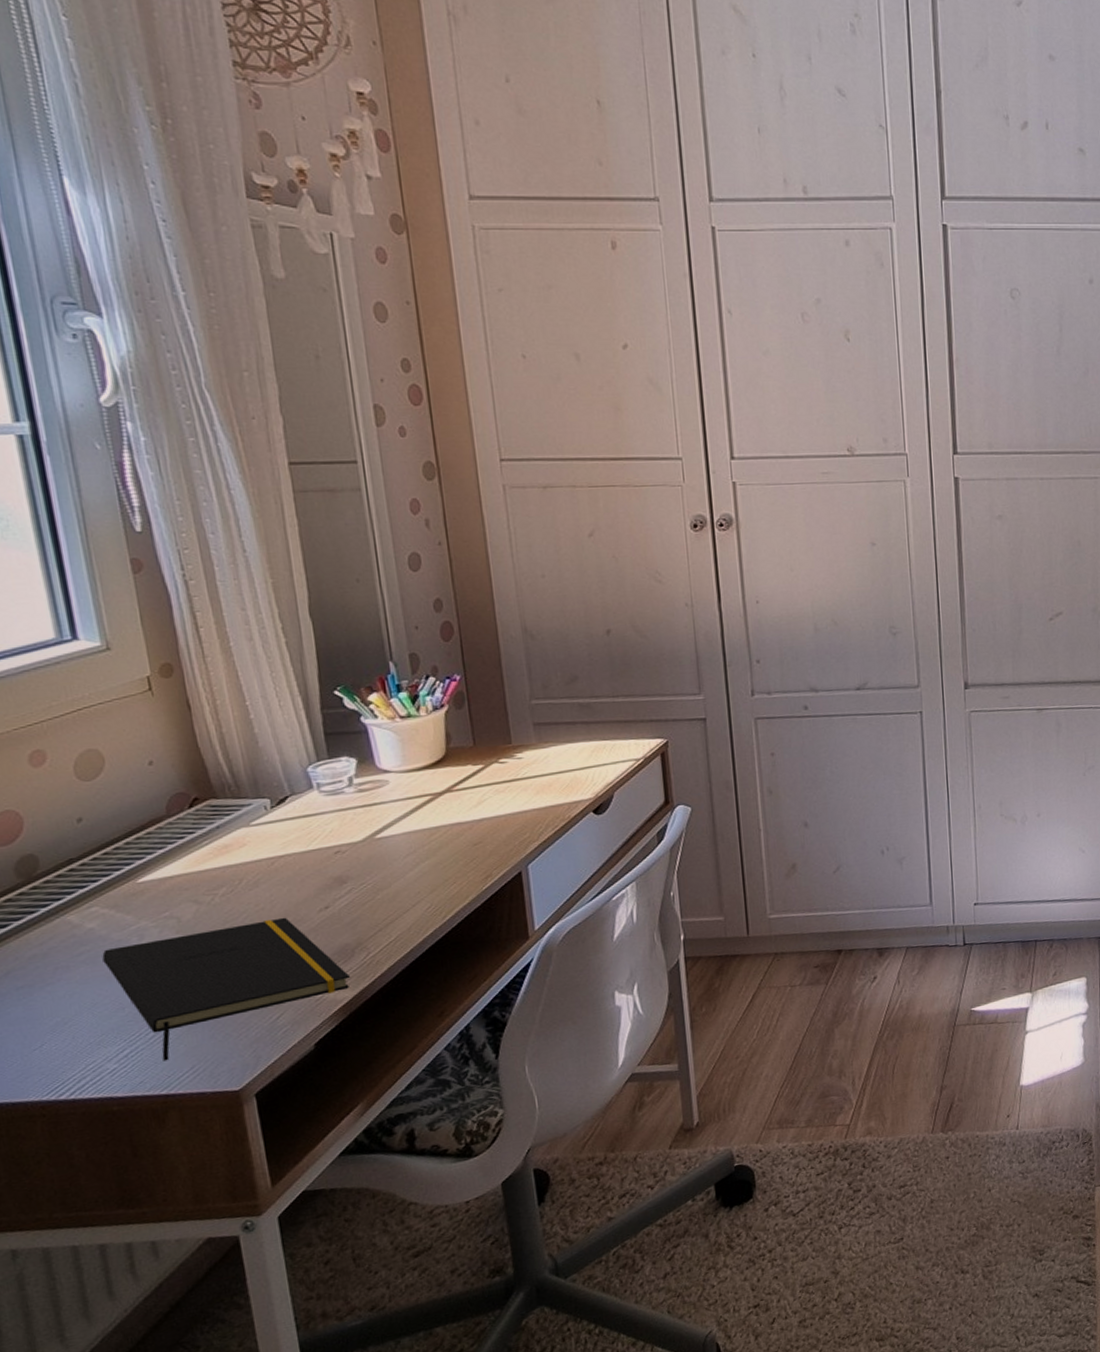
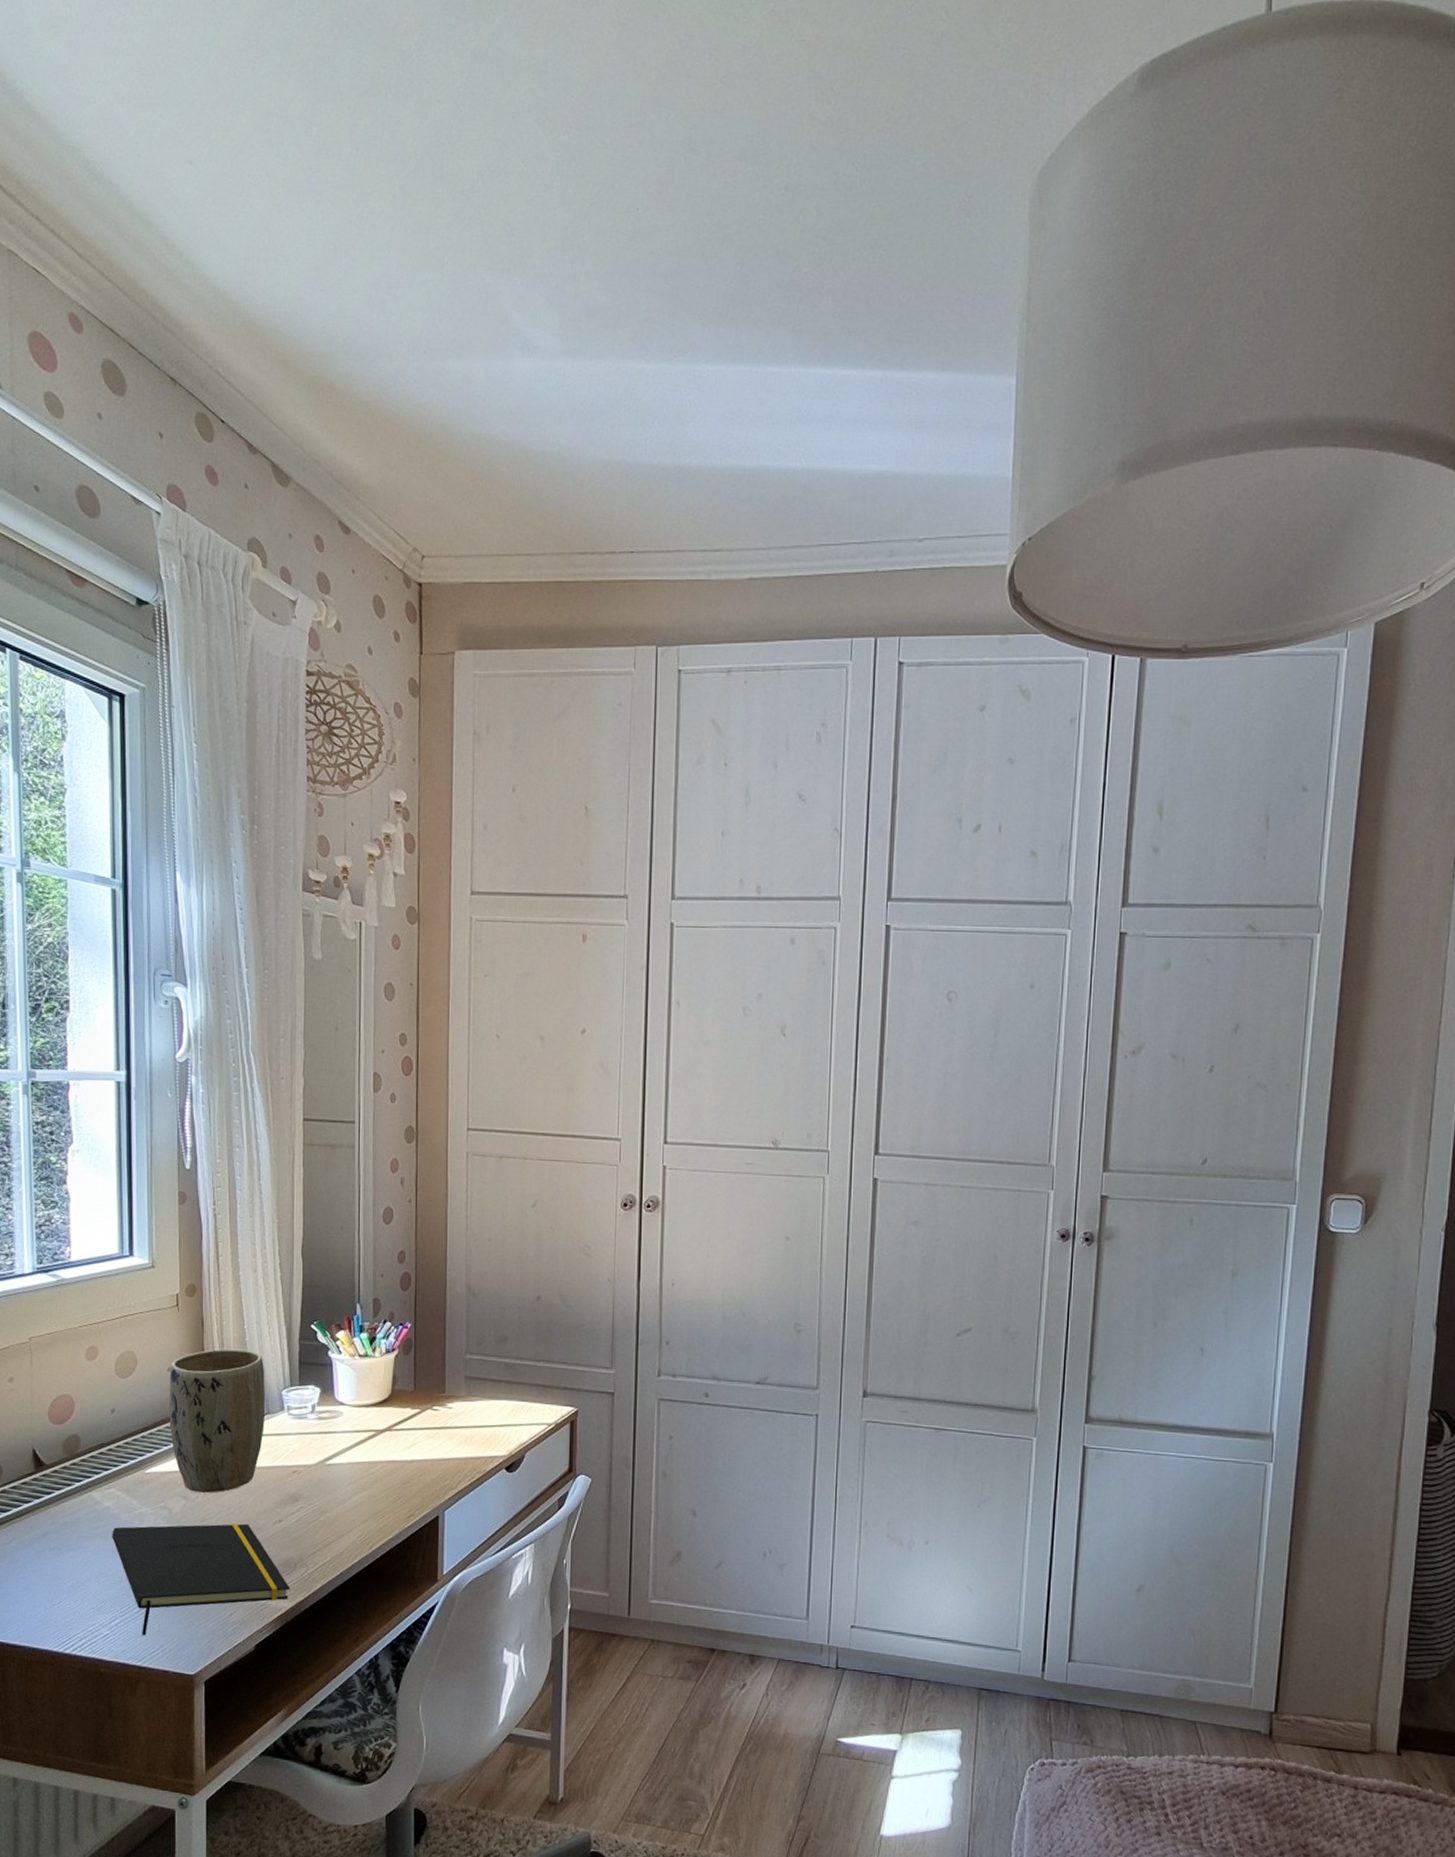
plant pot: none [151,728,291,894] -> present [169,1349,265,1493]

